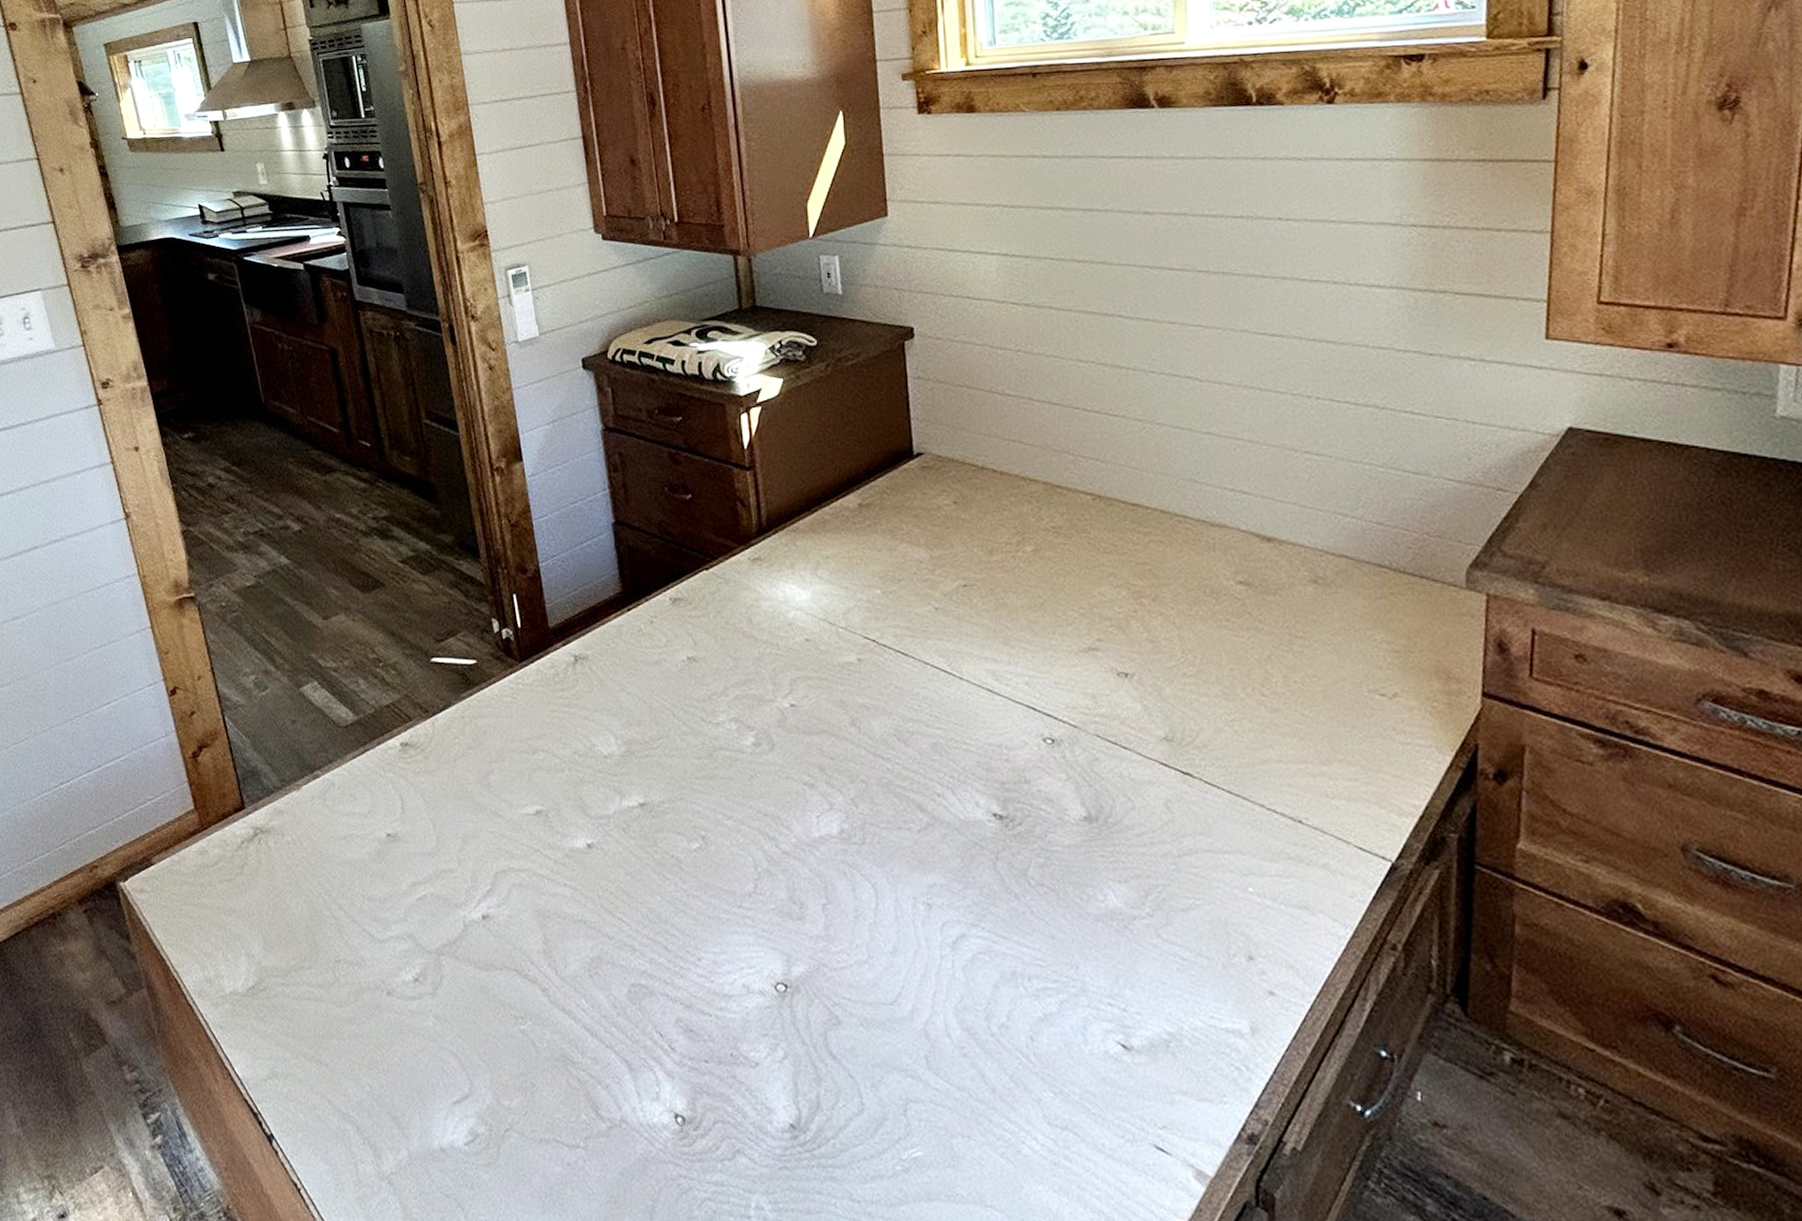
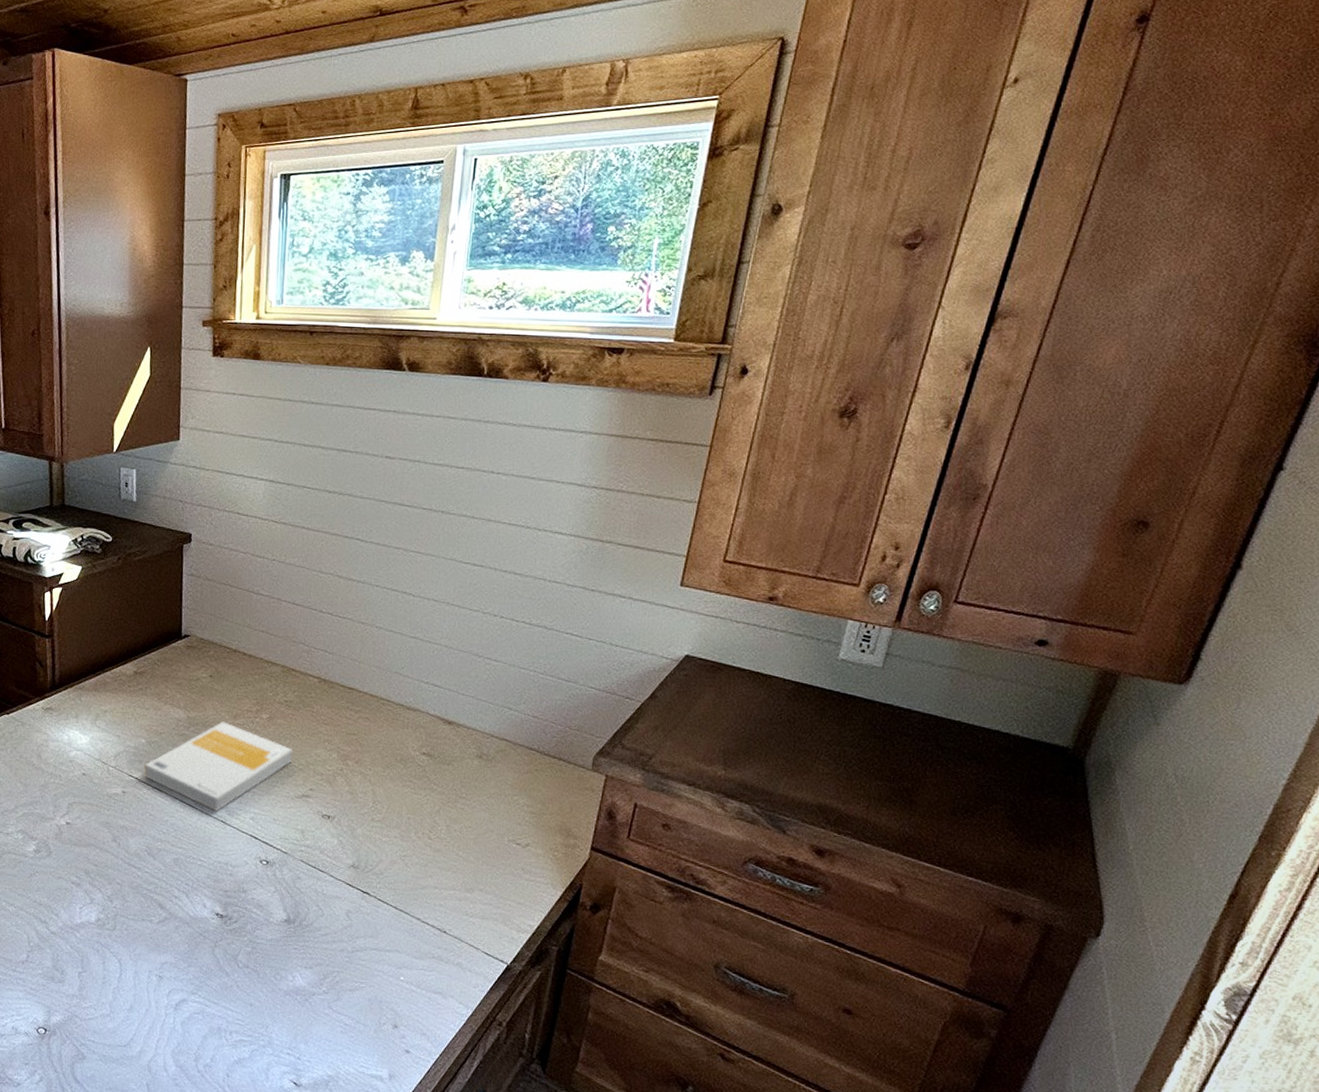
book: none [883,559,1071,678] -> present [144,721,293,812]

